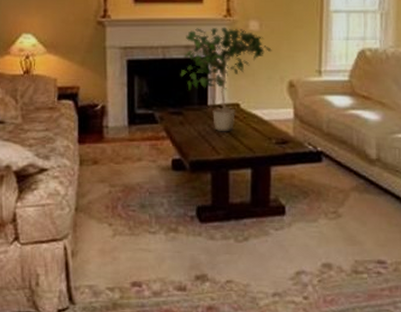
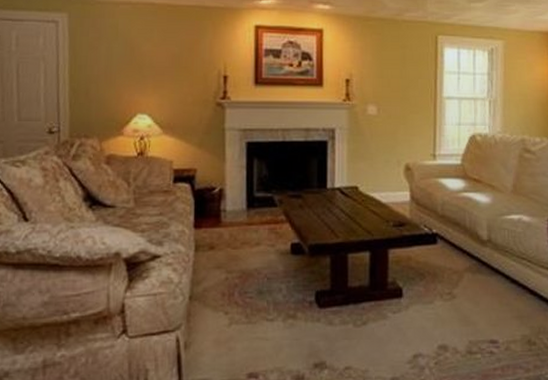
potted plant: present [180,27,272,132] -> none [300,110,389,215]

